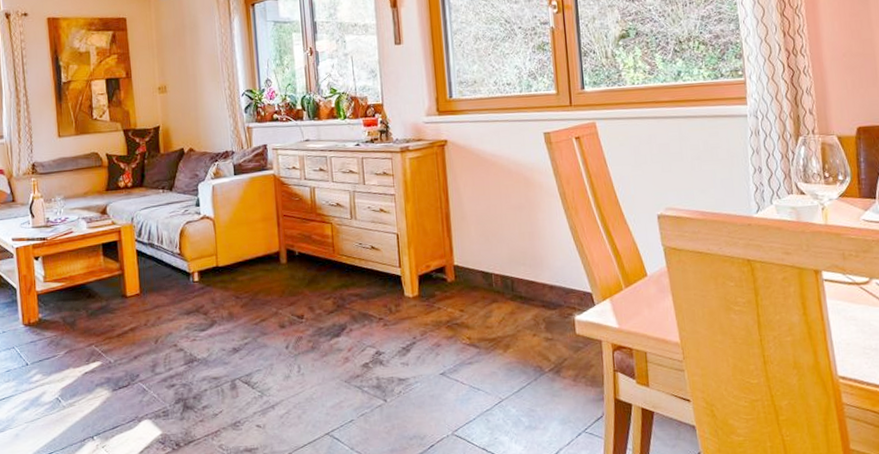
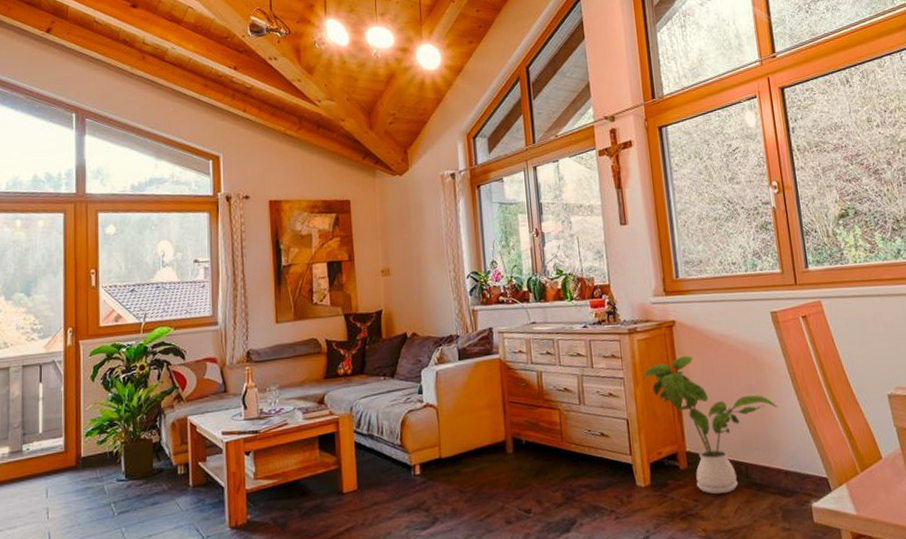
house plant: none [413,174,547,306] -> present [642,356,779,495]

